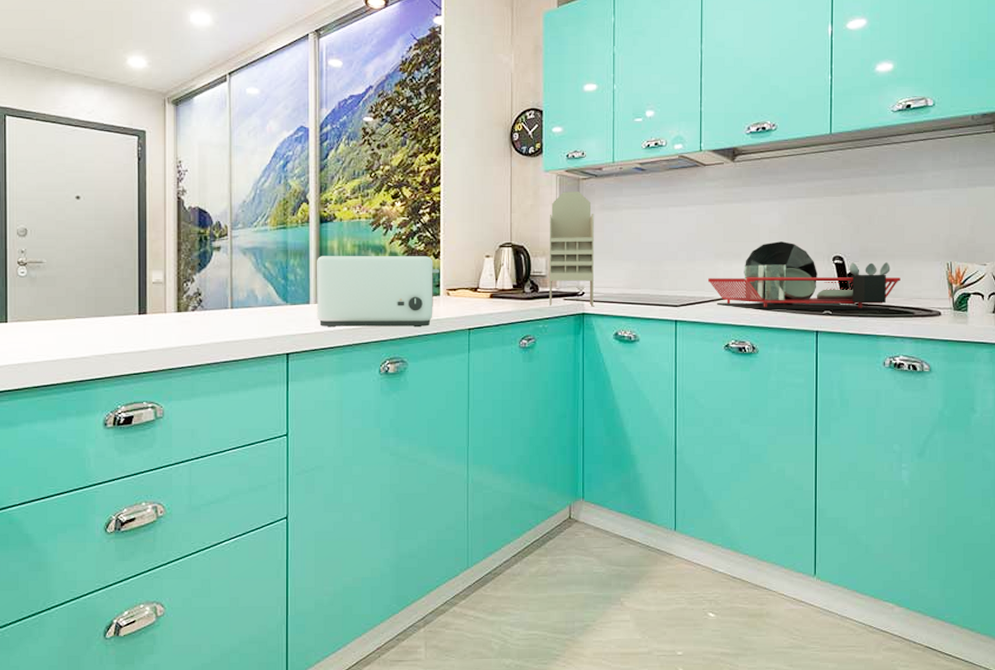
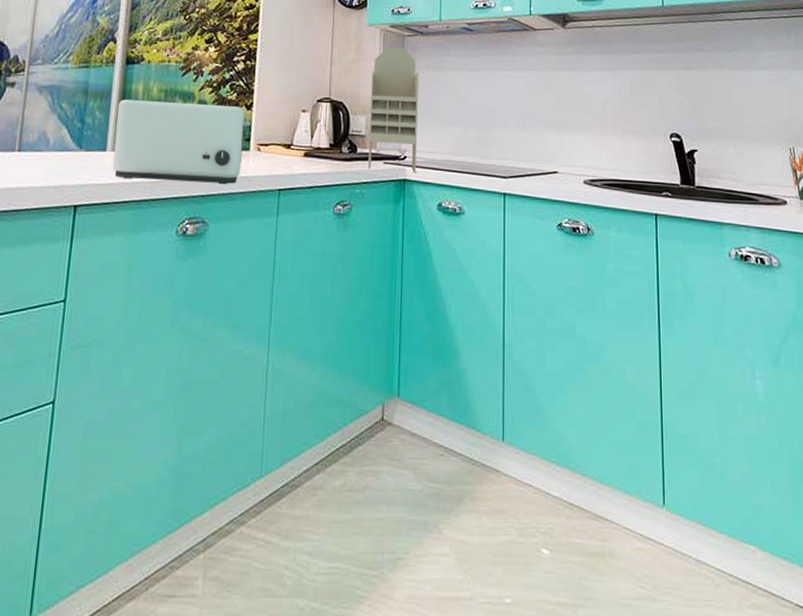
dish rack: present [707,241,901,311] -> none [538,114,742,196]

